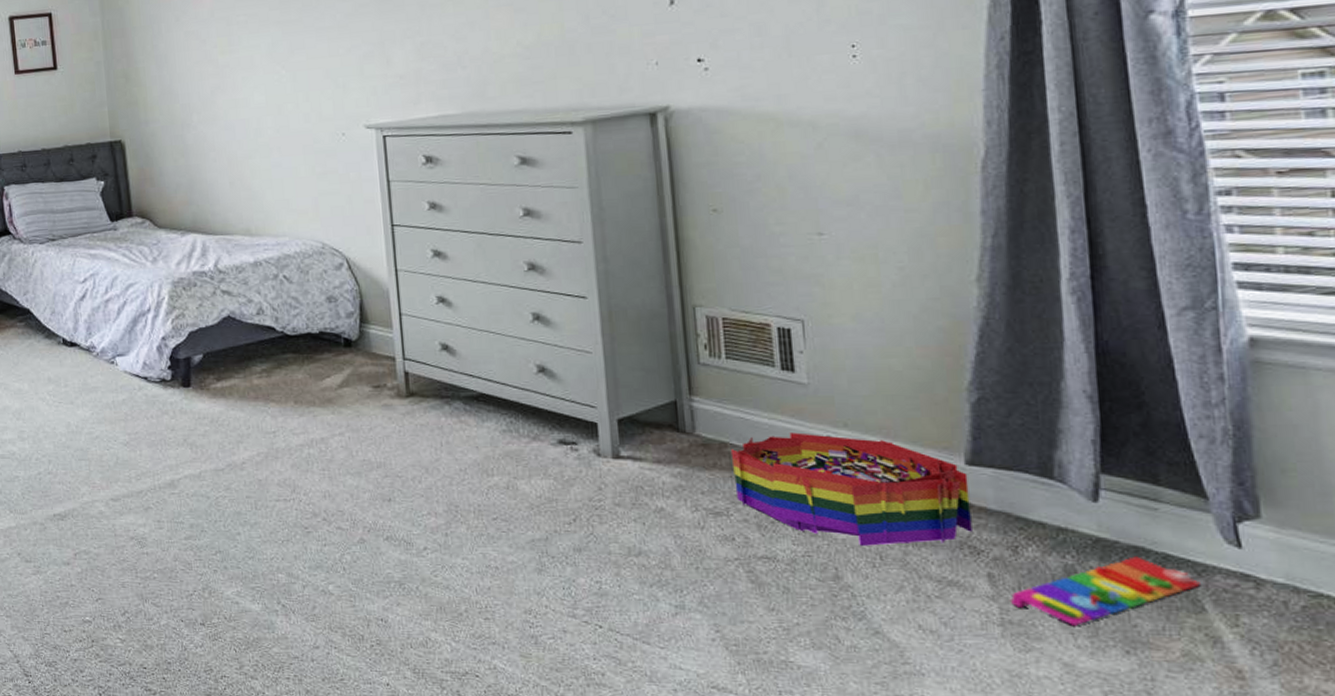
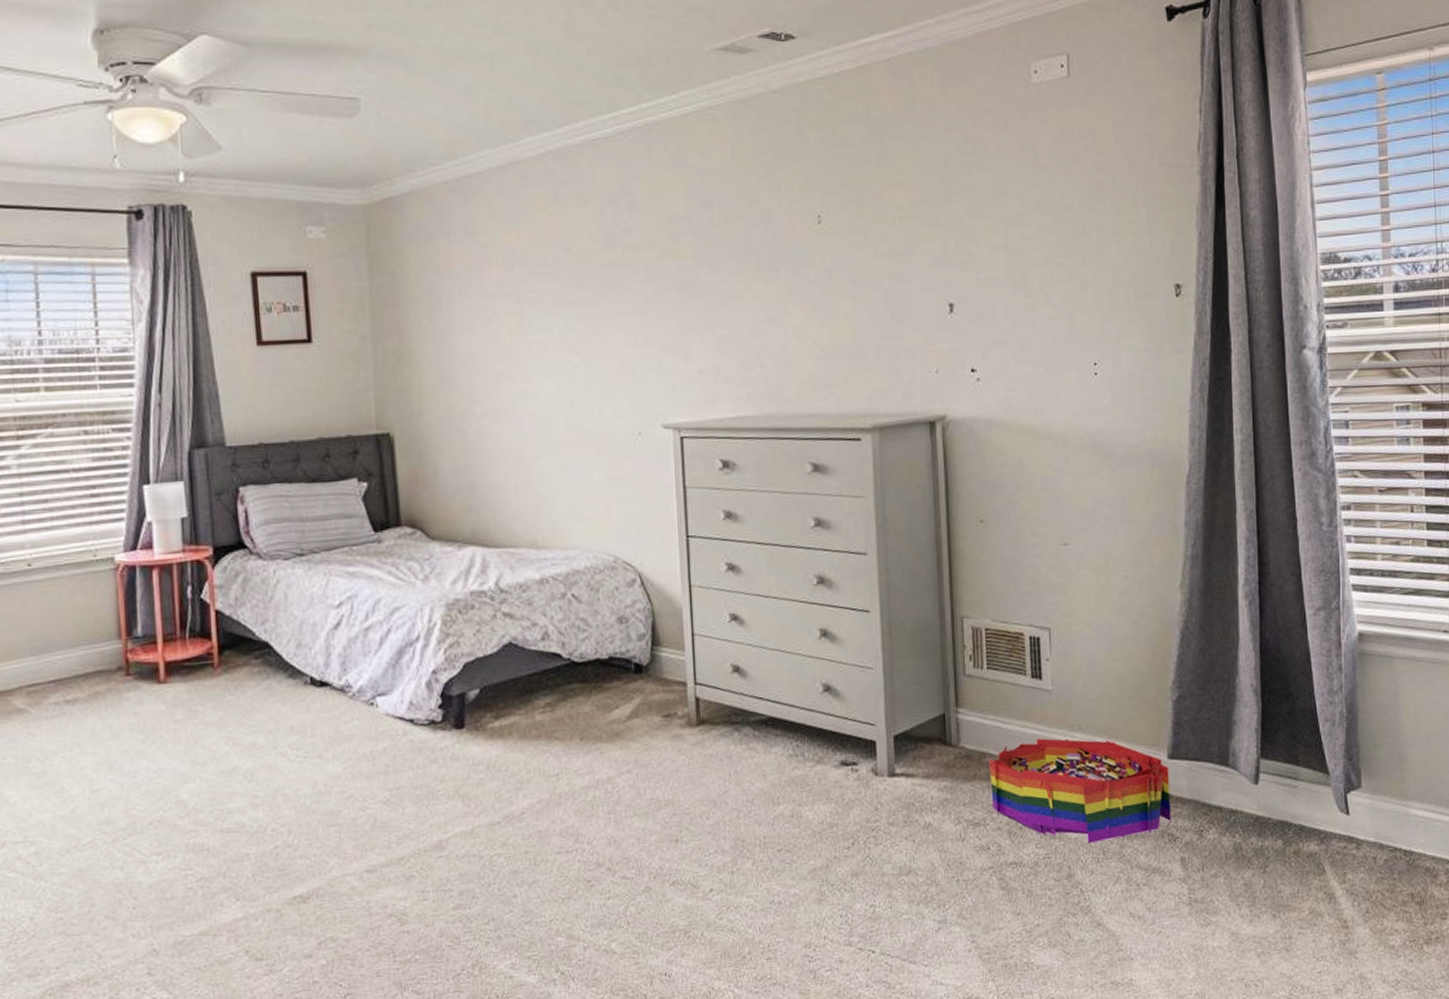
knob puzzle: present [1011,556,1200,626] -> none [1197,830,1323,897]

